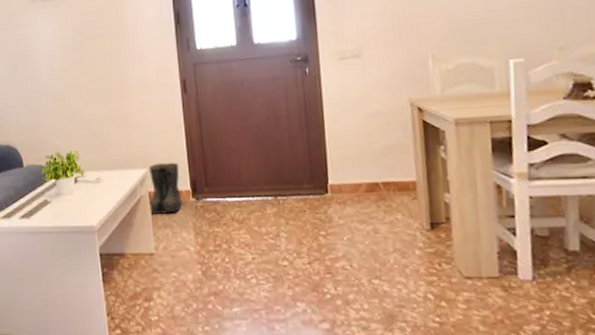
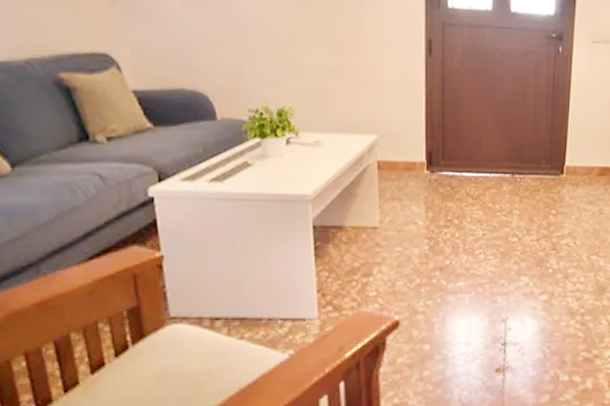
boots: present [148,162,182,215] -> none [376,129,415,187]

